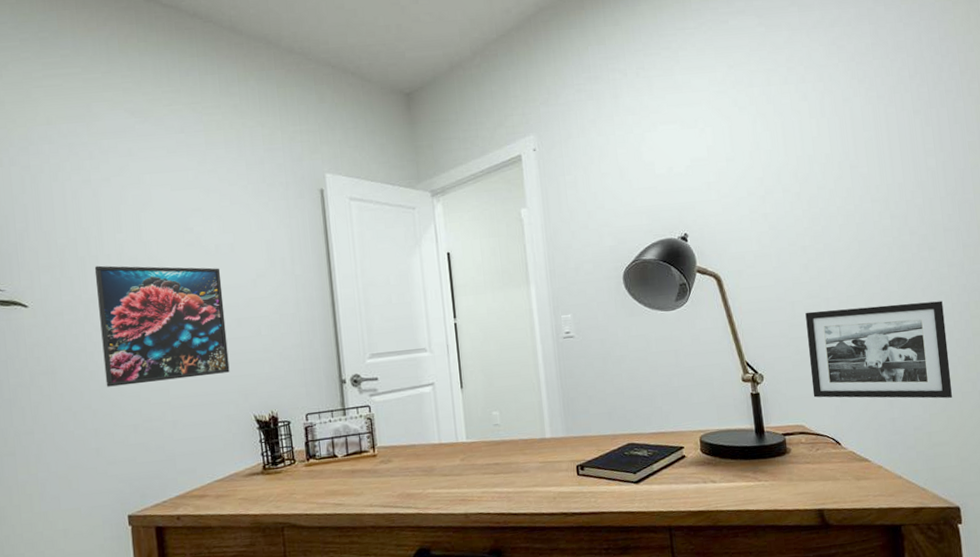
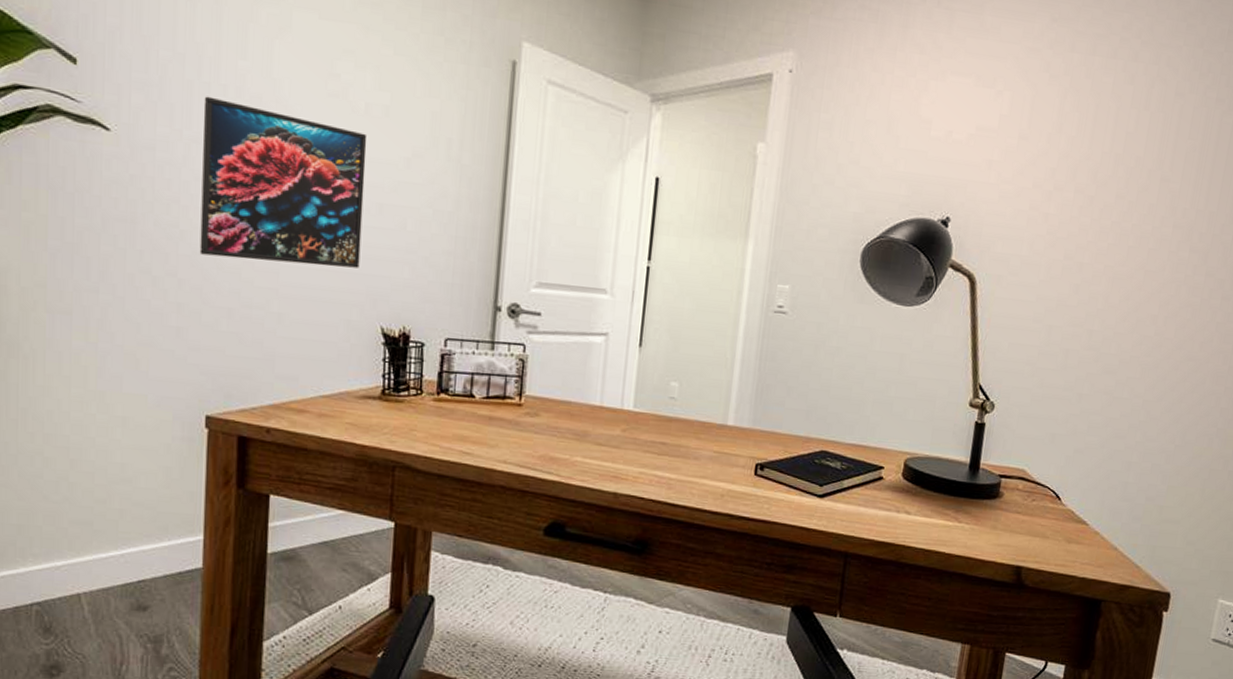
picture frame: present [805,301,952,399] -> none [1045,341,1220,473]

